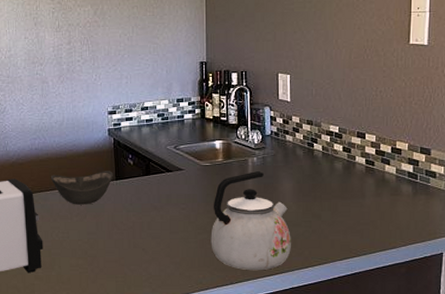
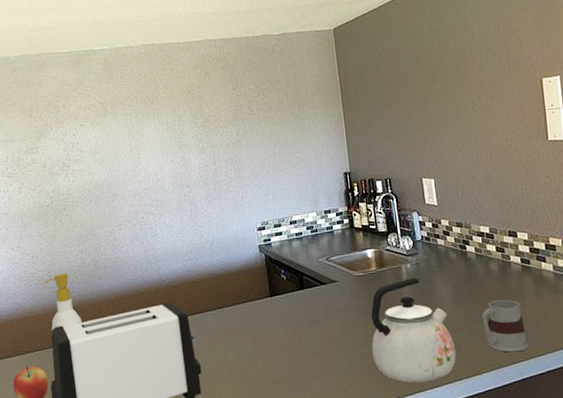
bowl: present [50,171,113,205] -> none [204,287,267,325]
mug: none [320,198,362,248] -> present [481,300,529,352]

